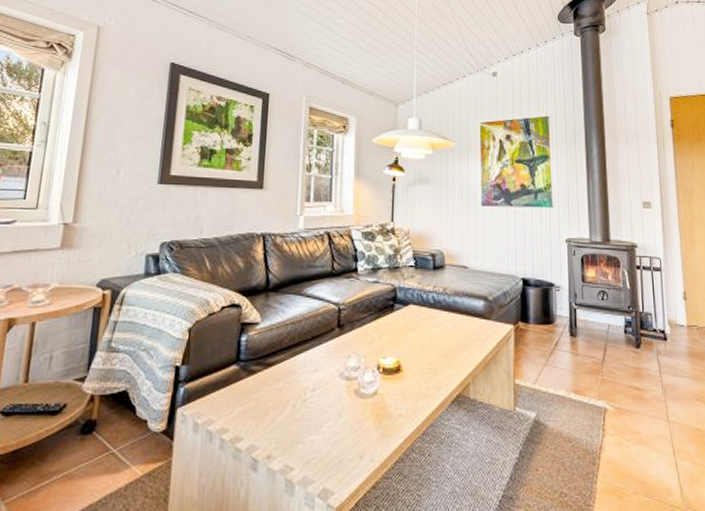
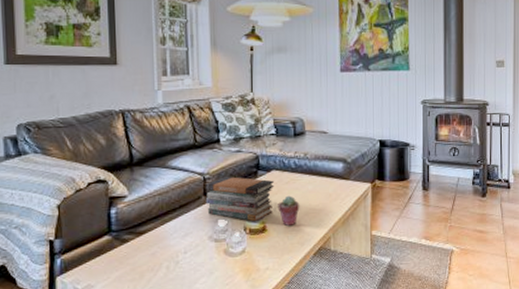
book stack: none [339,309,412,360] -> present [205,177,275,222]
potted succulent: none [414,333,438,367] -> present [278,195,300,226]

